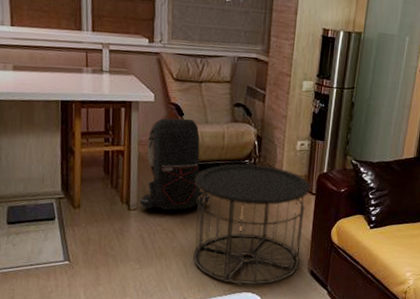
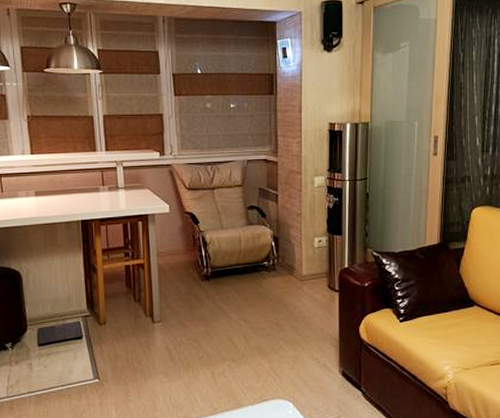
backpack: present [140,118,210,211] -> none [163,226,232,320]
side table: present [192,163,311,286] -> none [215,266,333,392]

